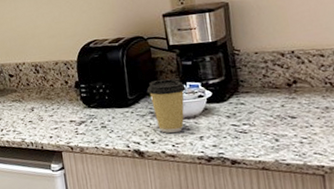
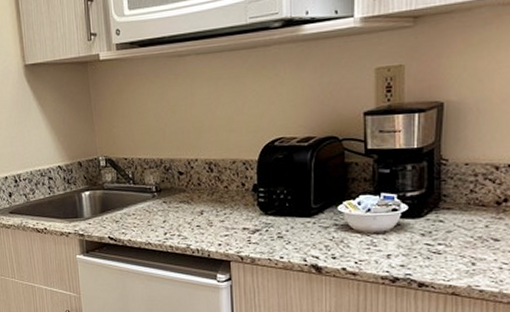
coffee cup: present [146,78,186,133] -> none [333,187,379,248]

